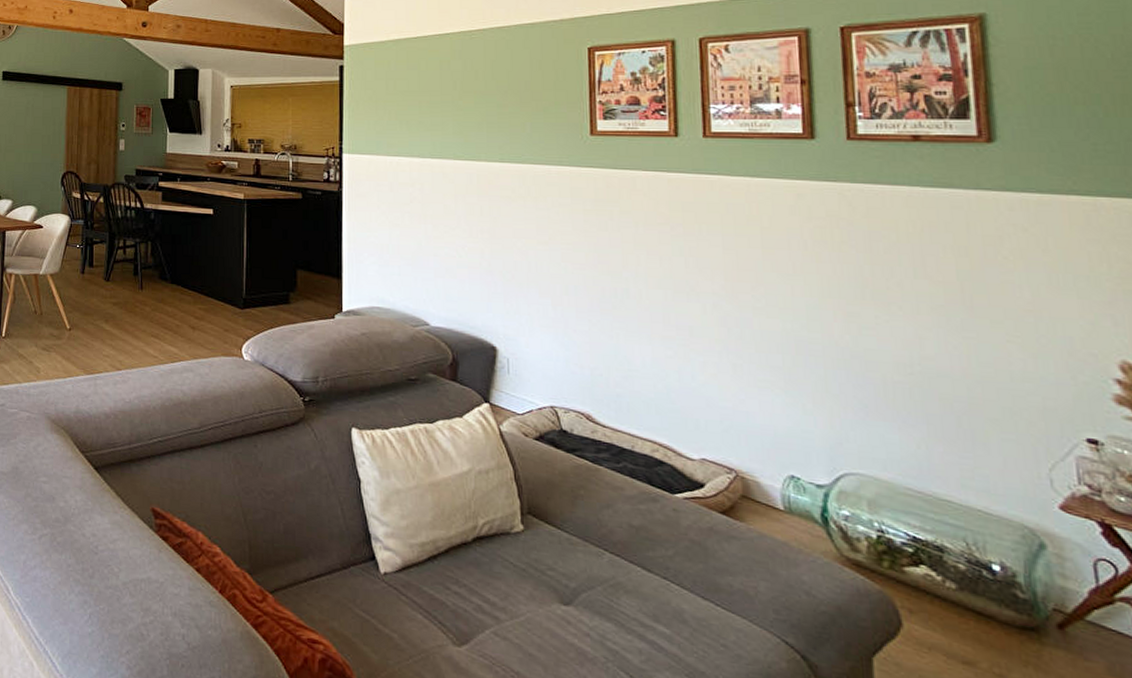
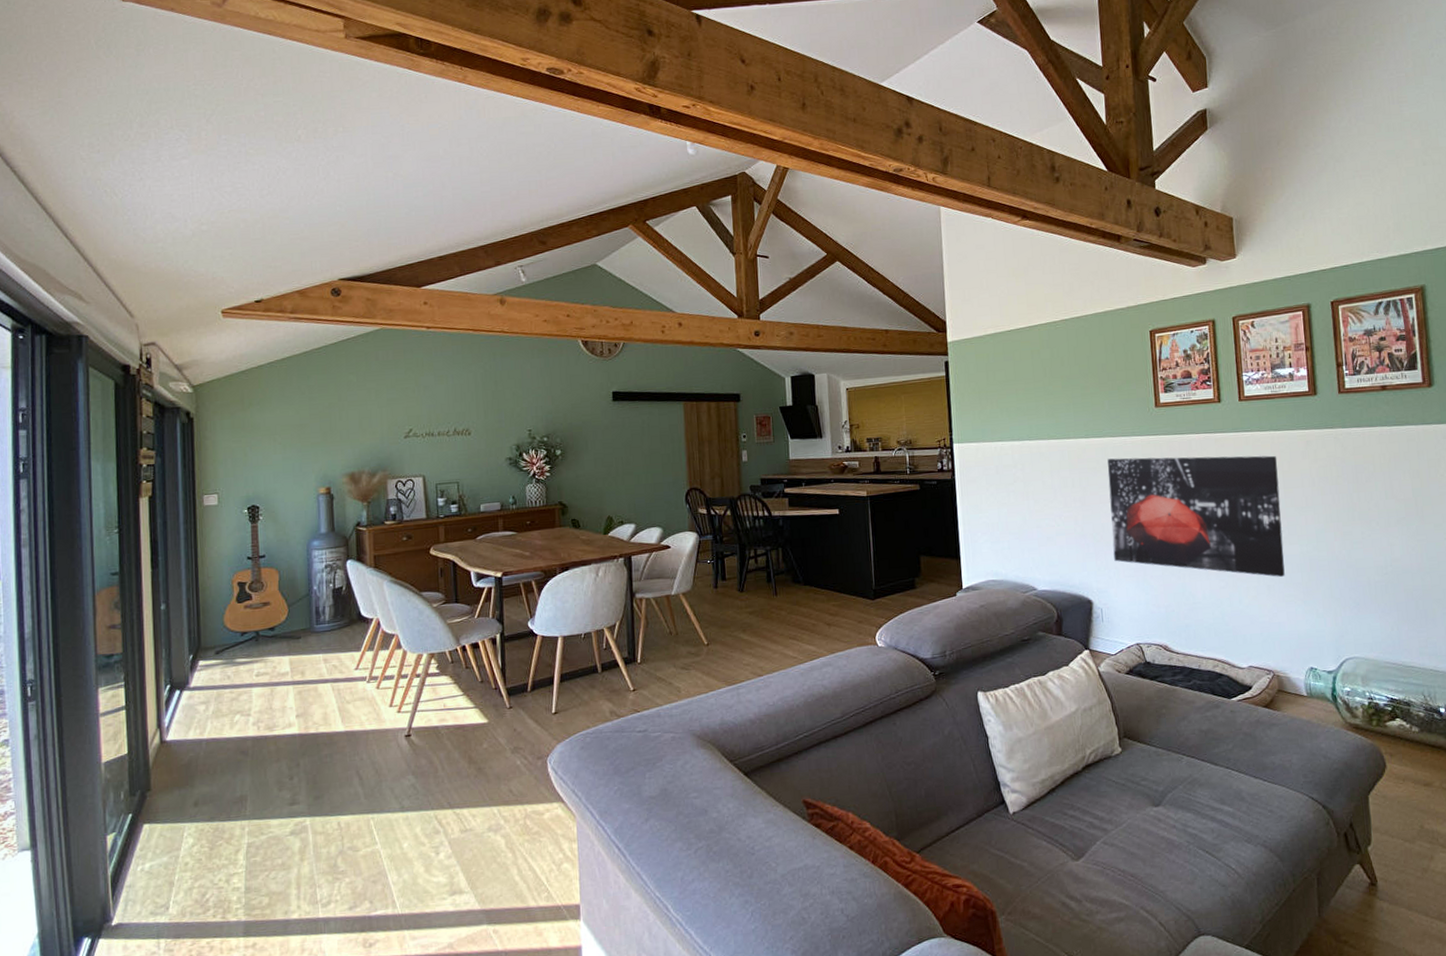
wall art: none [525,188,759,356] -> present [1107,455,1285,577]

